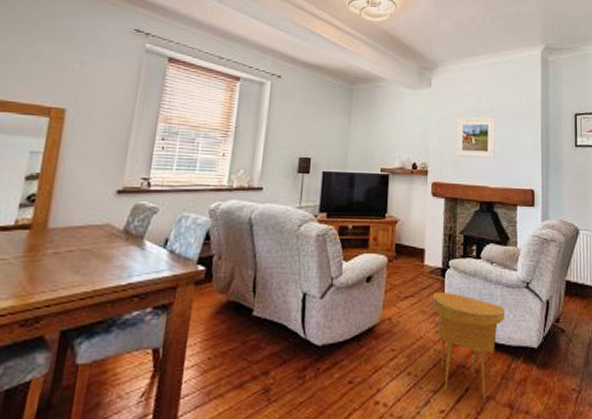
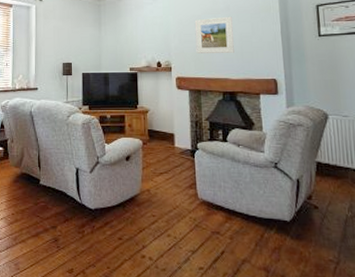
side table: present [432,291,505,399] -> none [184,169,255,262]

